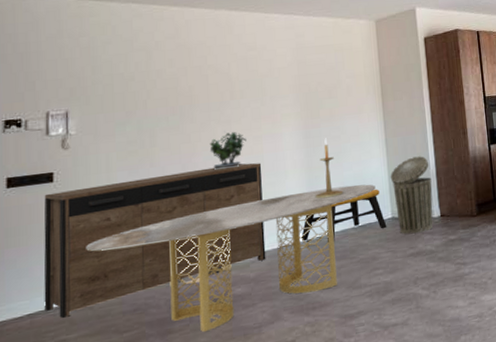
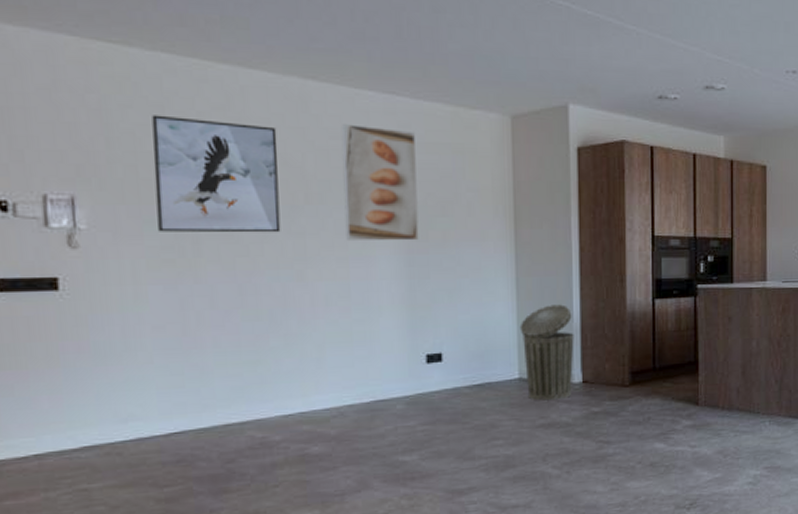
sideboard: present [43,163,266,319] -> none [47,291,352,464]
dining table: present [86,184,376,333] -> none [109,332,500,496]
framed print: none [124,46,213,131] -> present [152,115,281,233]
potted plant: present [209,131,246,171] -> none [275,247,327,297]
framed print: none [256,38,313,123] -> present [341,124,419,242]
bench: present [302,189,387,243] -> none [399,340,512,401]
candlestick: present [315,138,344,199] -> none [418,268,457,346]

